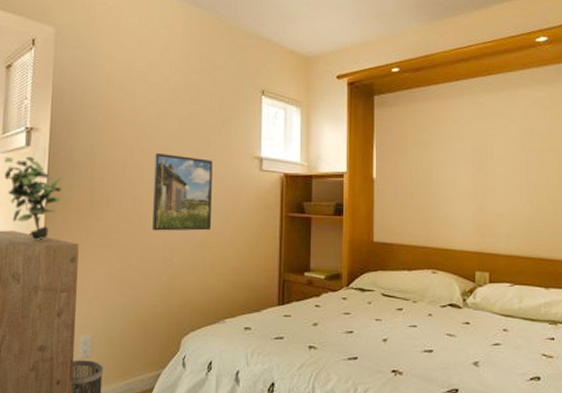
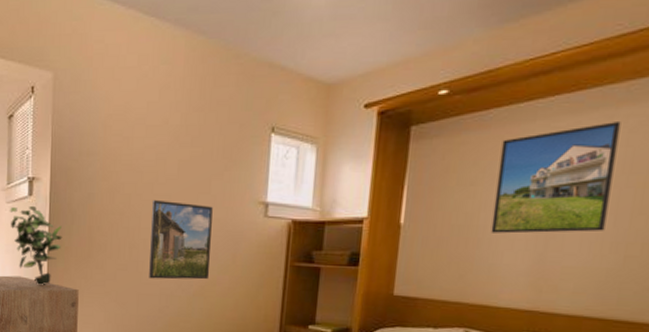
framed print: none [442,100,521,187] -> present [490,122,621,234]

